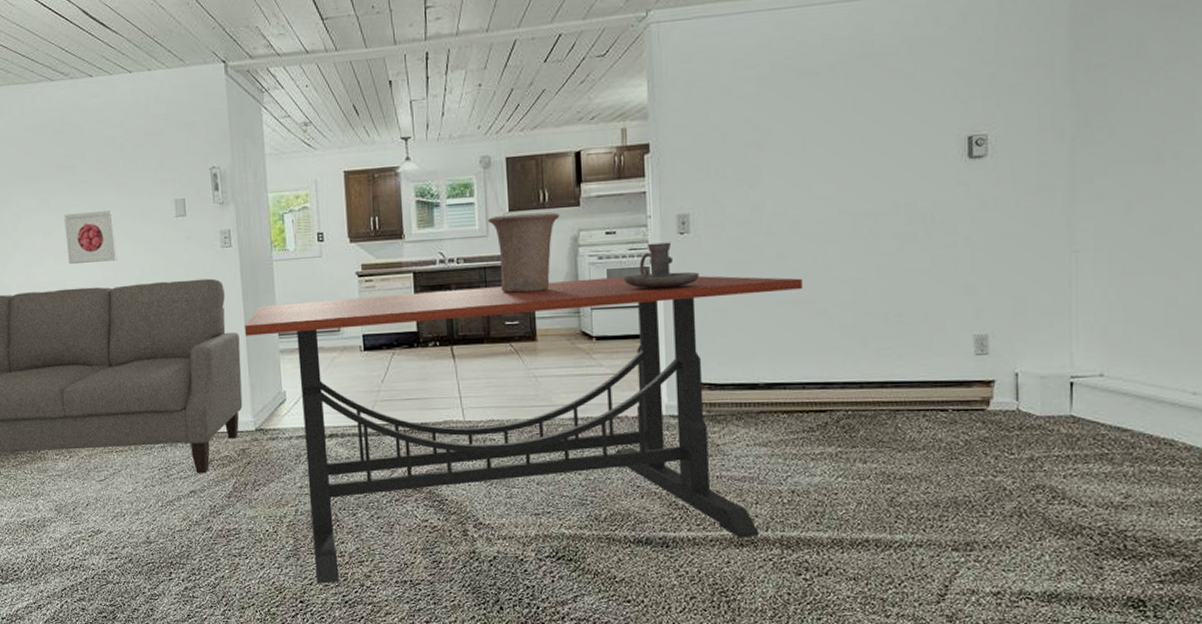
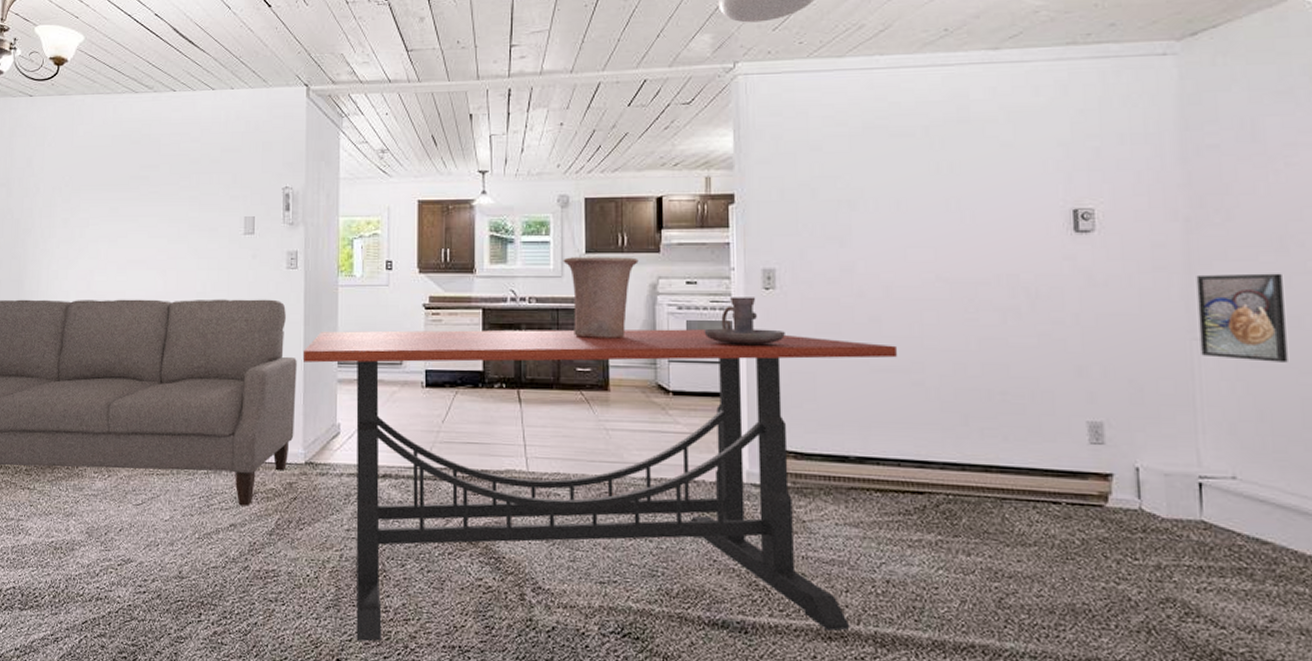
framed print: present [64,210,117,265] -> none [131,222,181,275]
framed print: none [1078,184,1156,268] -> present [1196,273,1288,362]

